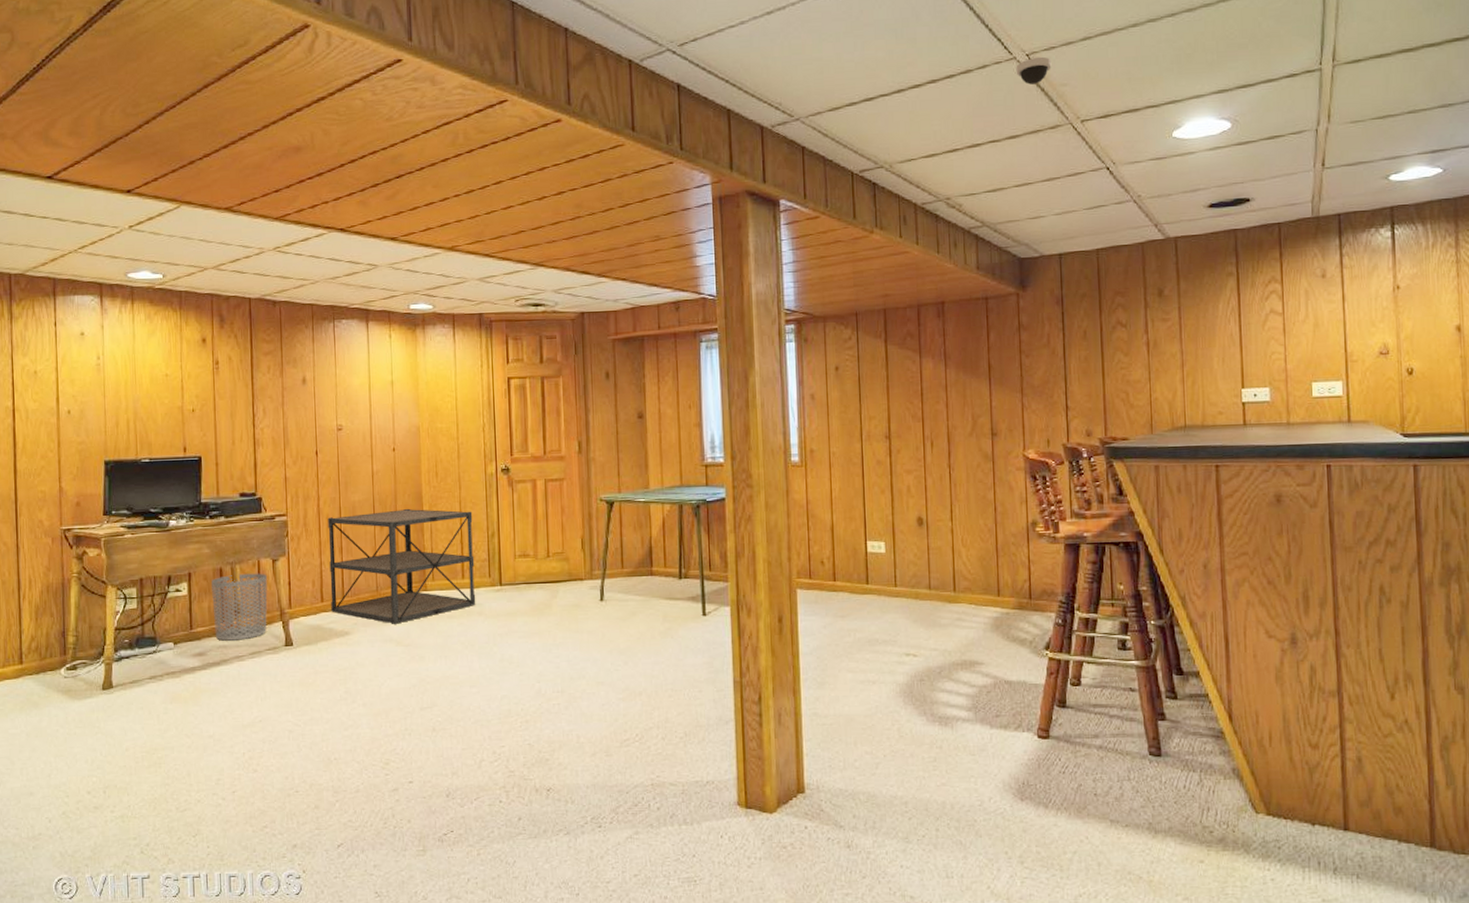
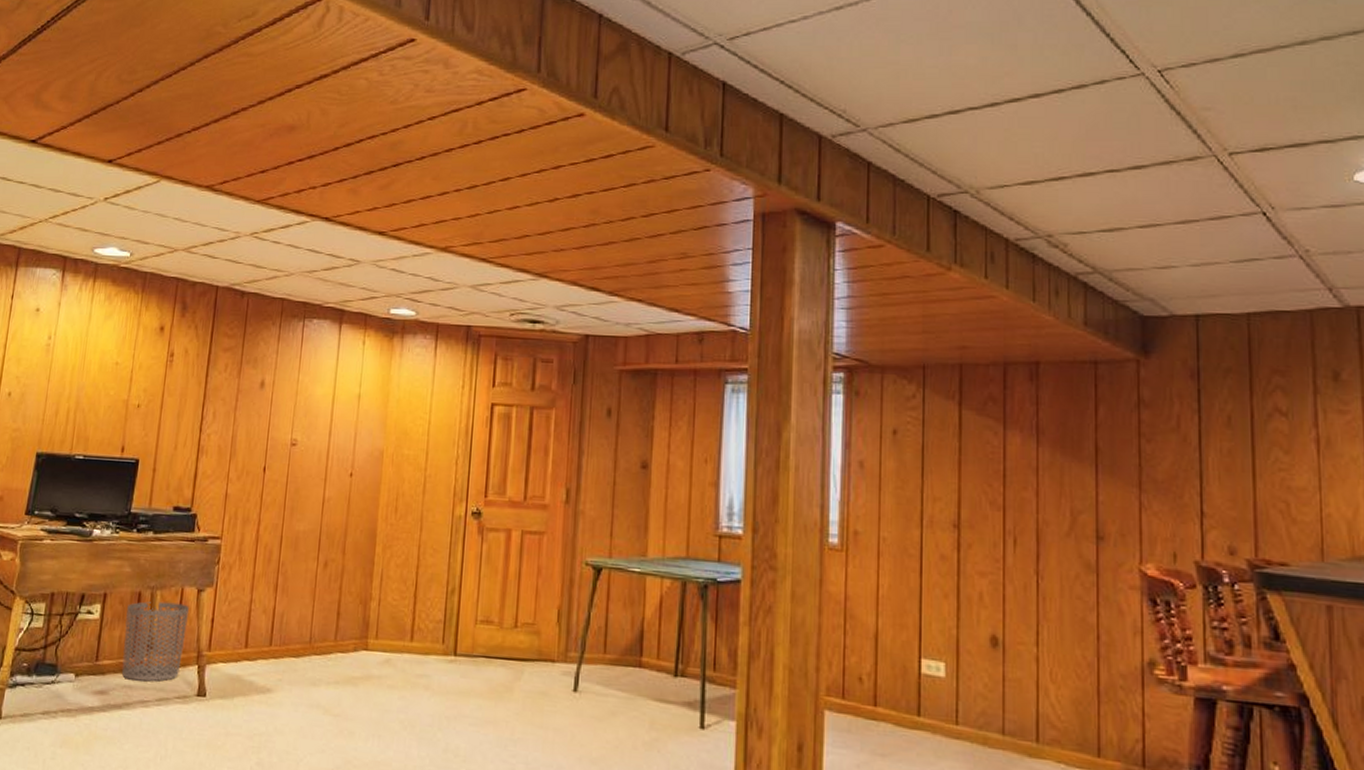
shelving unit: present [328,508,476,624] -> none [255,546,432,687]
dome security camera: present [1016,56,1052,85] -> none [1144,74,1191,106]

